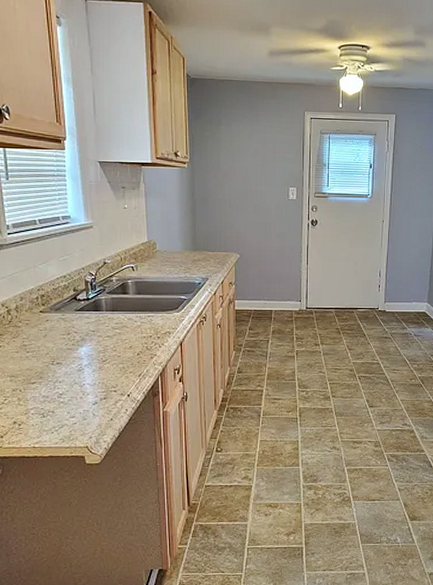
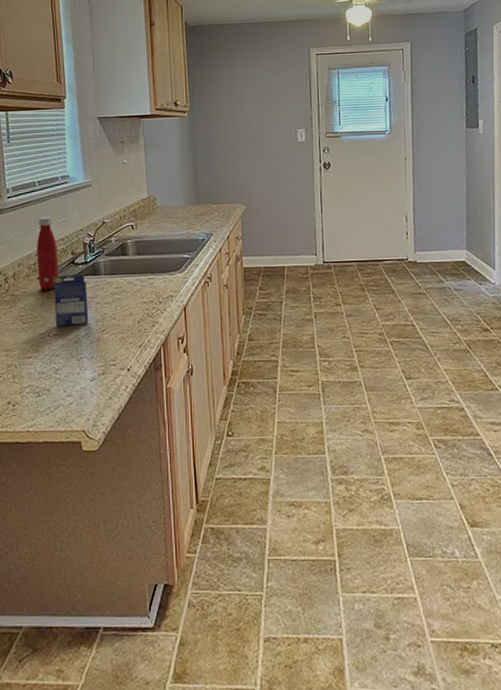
bottle: none [39,254,62,322] -> present [37,217,60,290]
small box: none [56,309,91,356] -> present [53,274,89,327]

